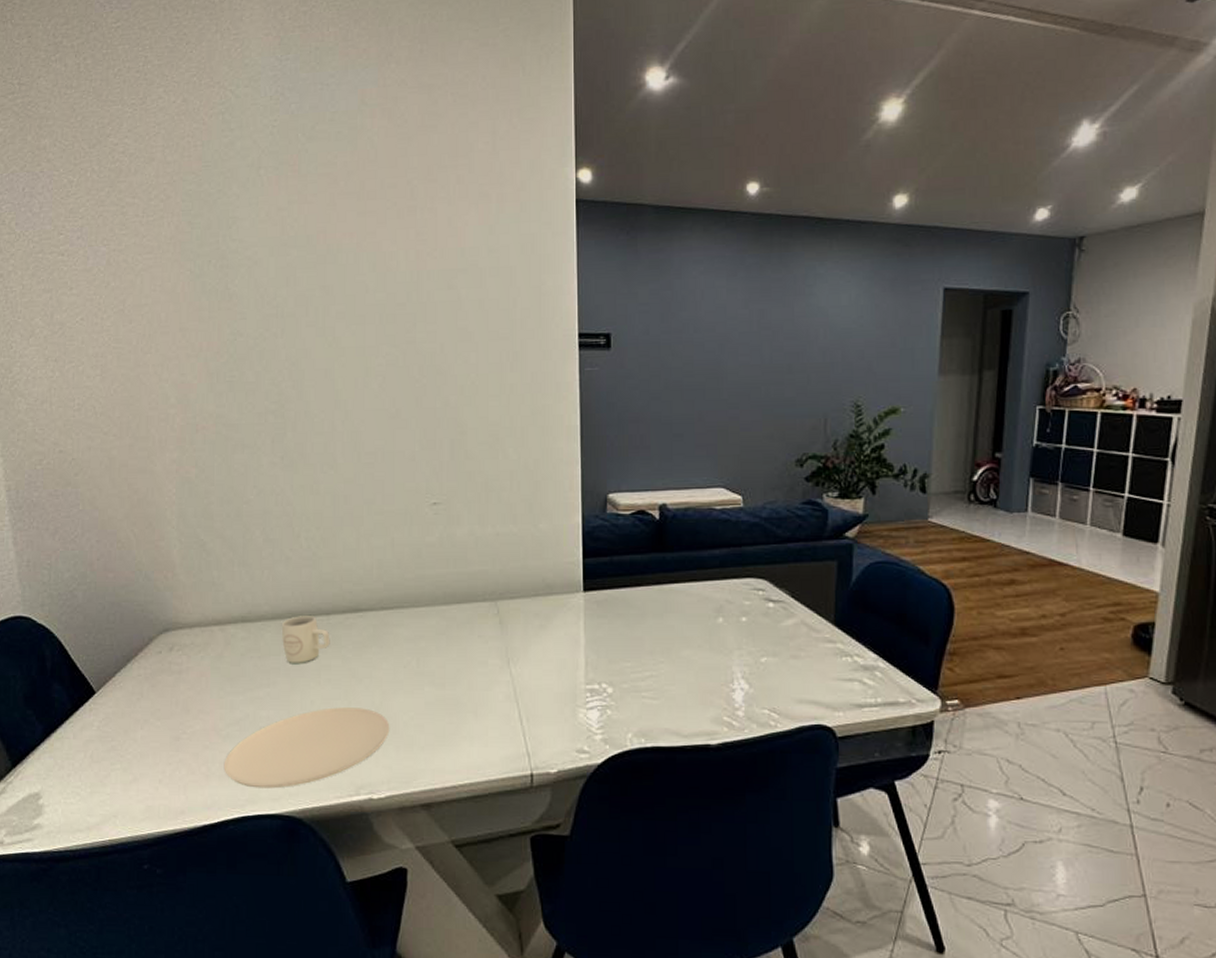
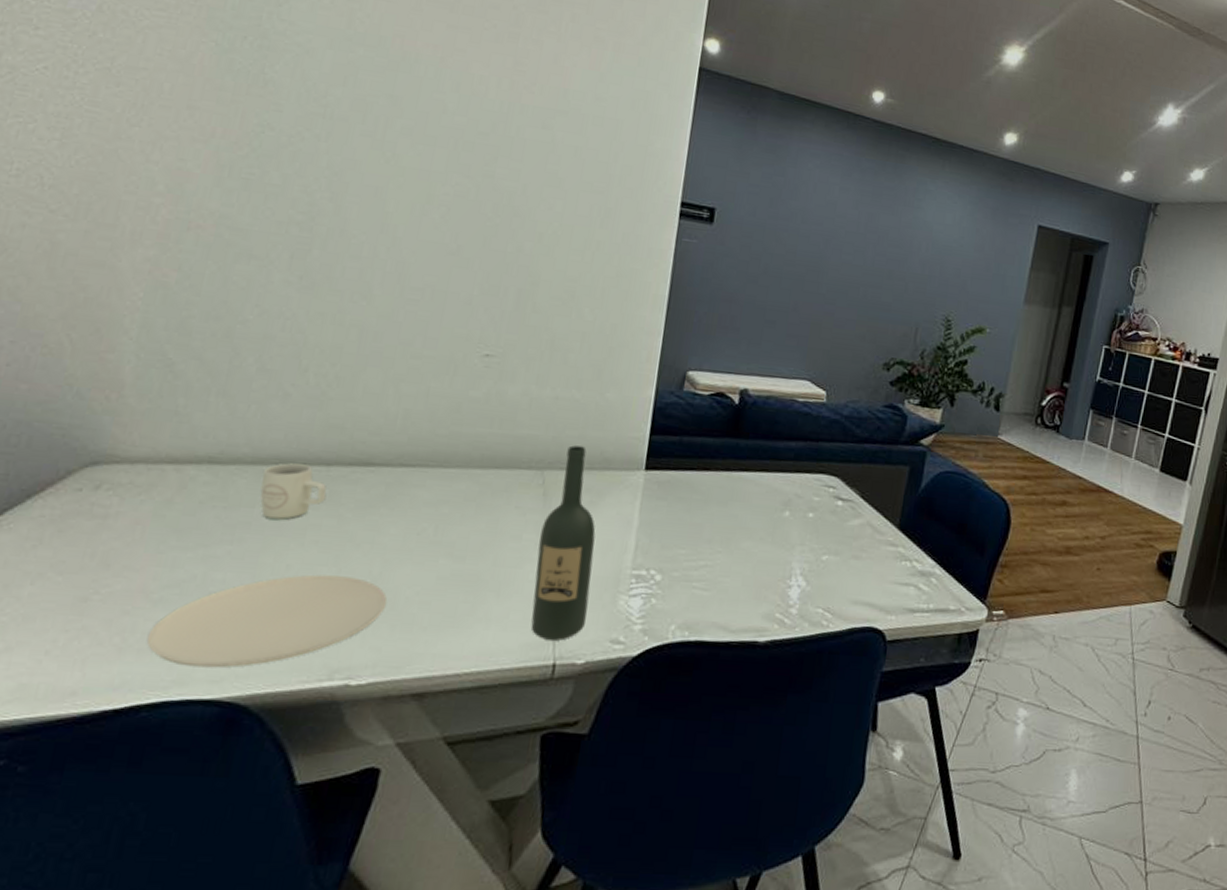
wine bottle: none [503,576,552,753] -> present [531,445,596,641]

